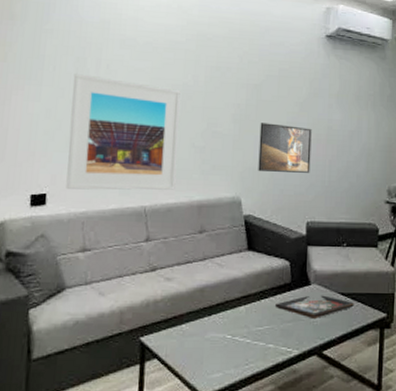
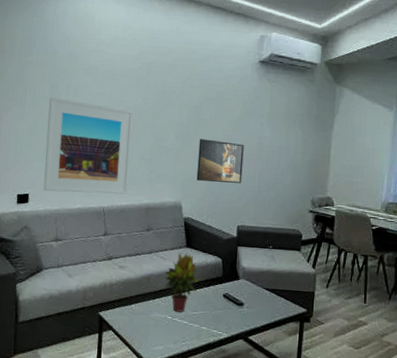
potted plant: none [222,258,263,329] -> present [164,253,198,312]
decorative tray: present [275,295,354,318] -> none [209,289,277,309]

